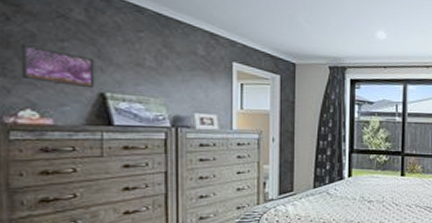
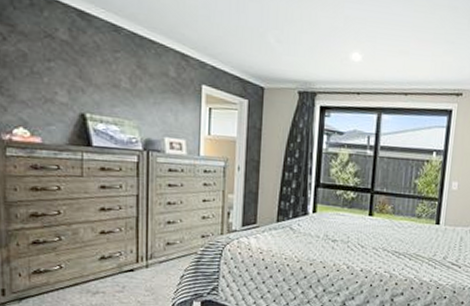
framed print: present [20,44,95,89] -> none [14,63,77,109]

